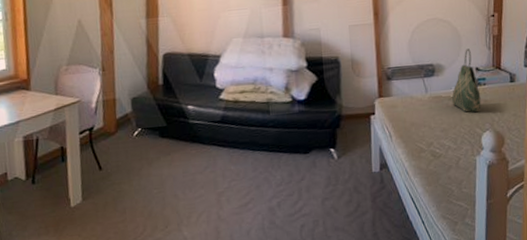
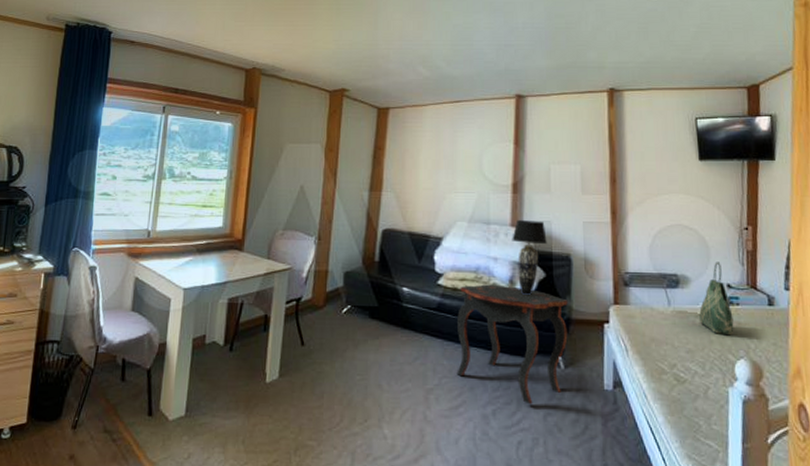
side table: none [240,92,339,194] -> present [456,284,568,405]
table lamp: none [284,29,317,100] -> present [512,219,547,296]

